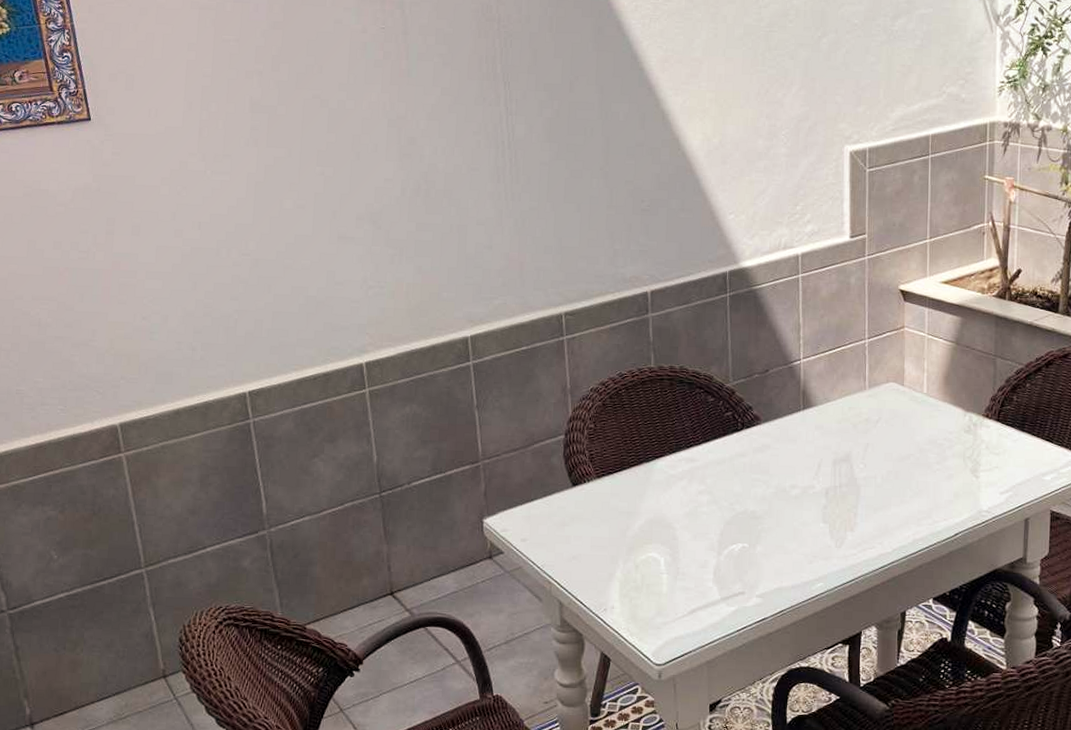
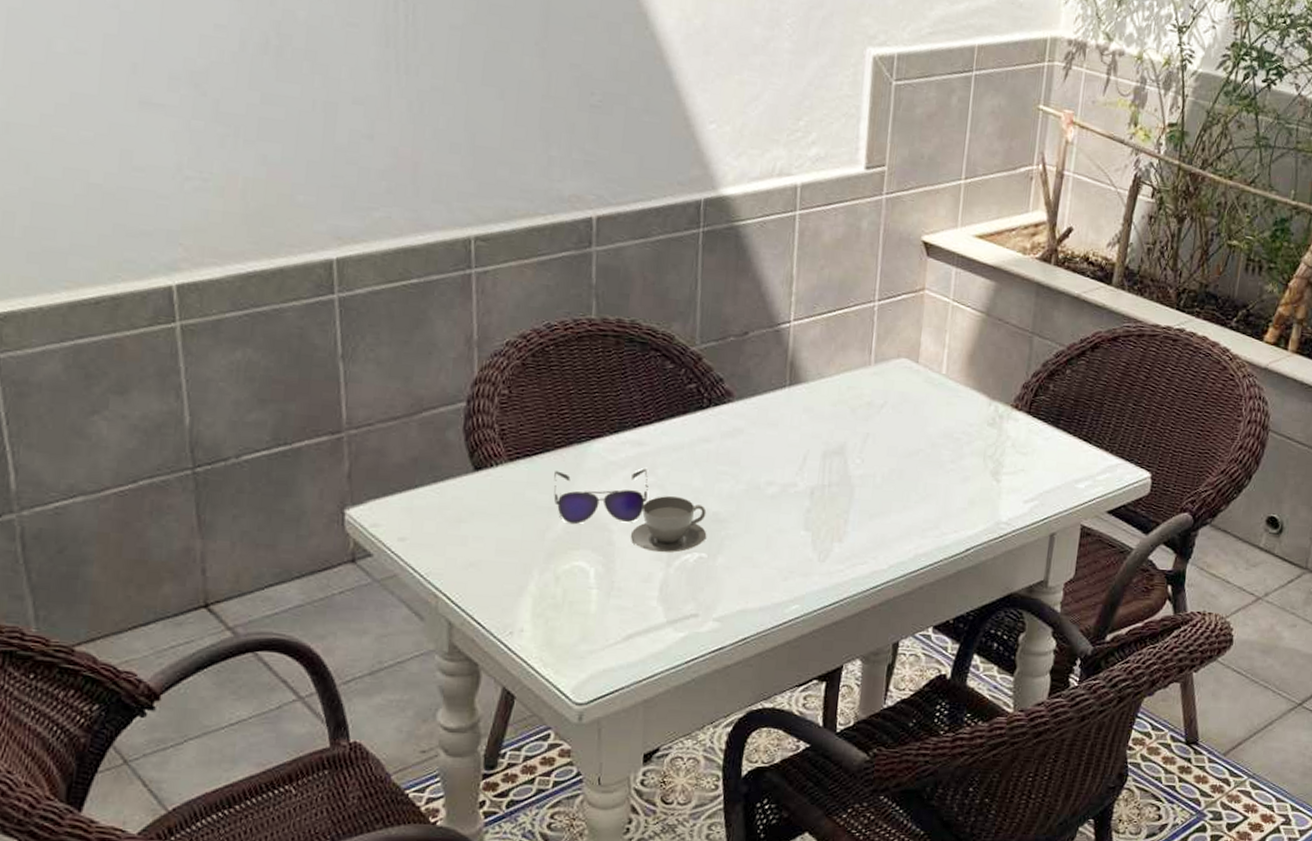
sunglasses: none [630,479,700,525] -> present [554,468,648,525]
teacup: none [689,500,747,545] -> present [630,496,707,553]

